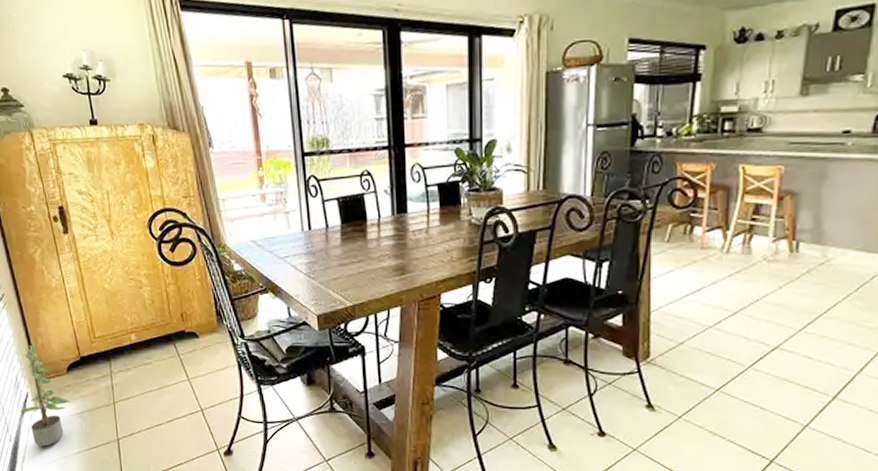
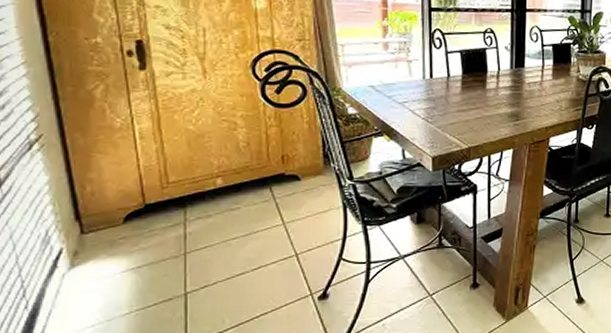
potted plant: present [20,341,71,447] -> none [46,188,126,311]

